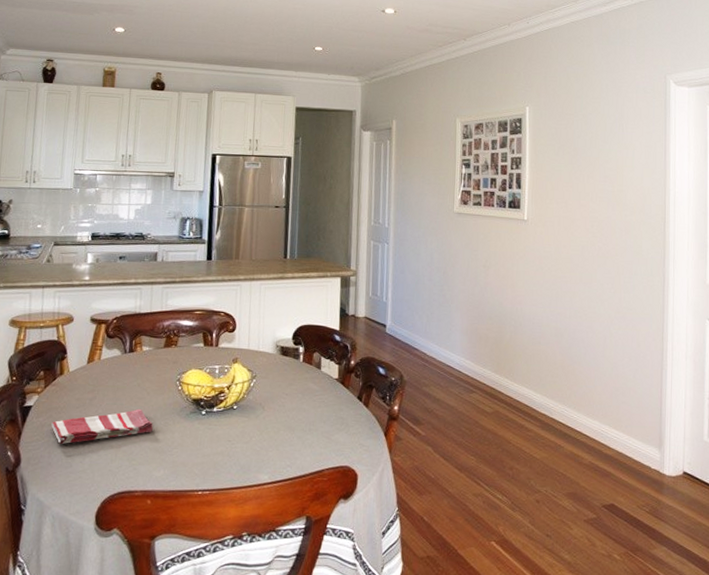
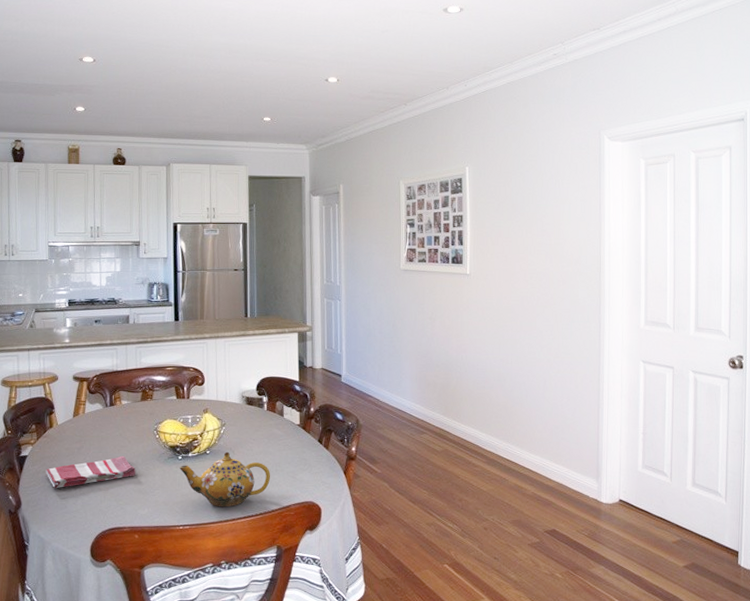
teapot: none [202,407,304,471] -> present [179,451,271,507]

